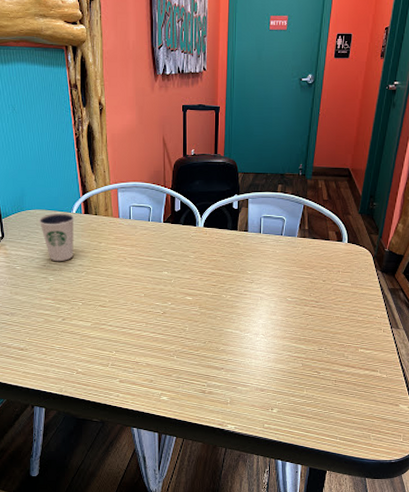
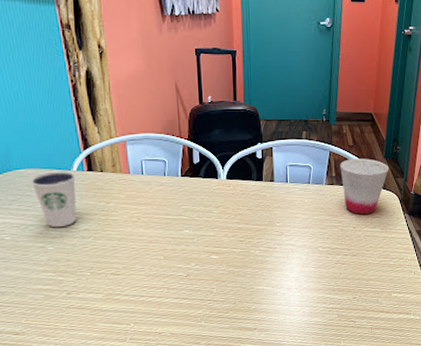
cup: none [313,213,364,269] -> present [340,158,389,215]

